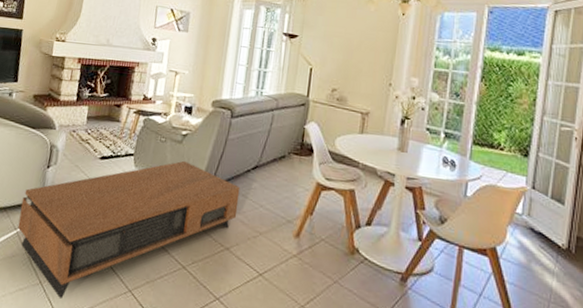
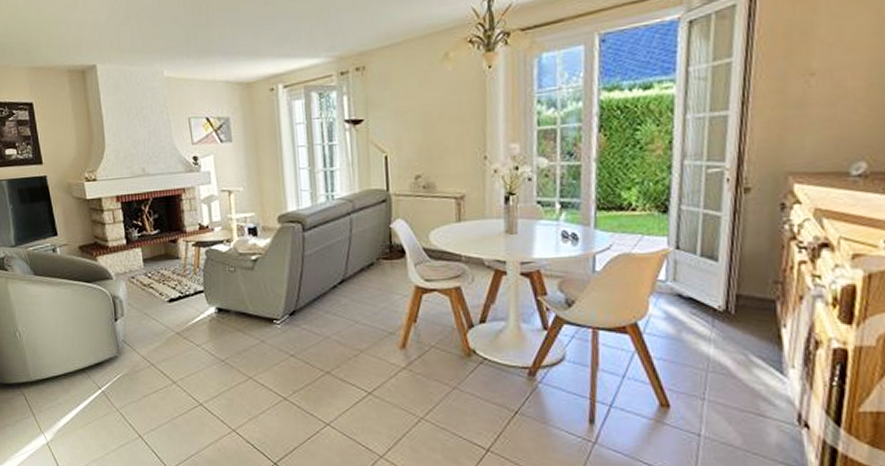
coffee table: present [17,160,240,300] -> none [98,288,332,449]

